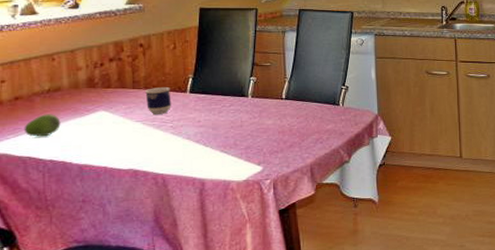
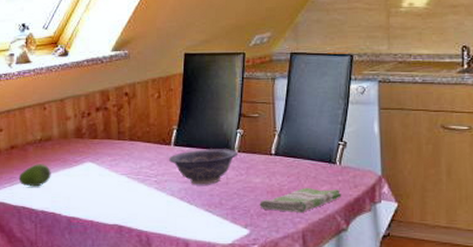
cup: present [145,87,171,114] -> none [130,139,156,168]
decorative bowl: none [185,95,251,129] -> present [169,149,237,185]
dish towel: none [271,127,344,150] -> present [259,188,342,214]

